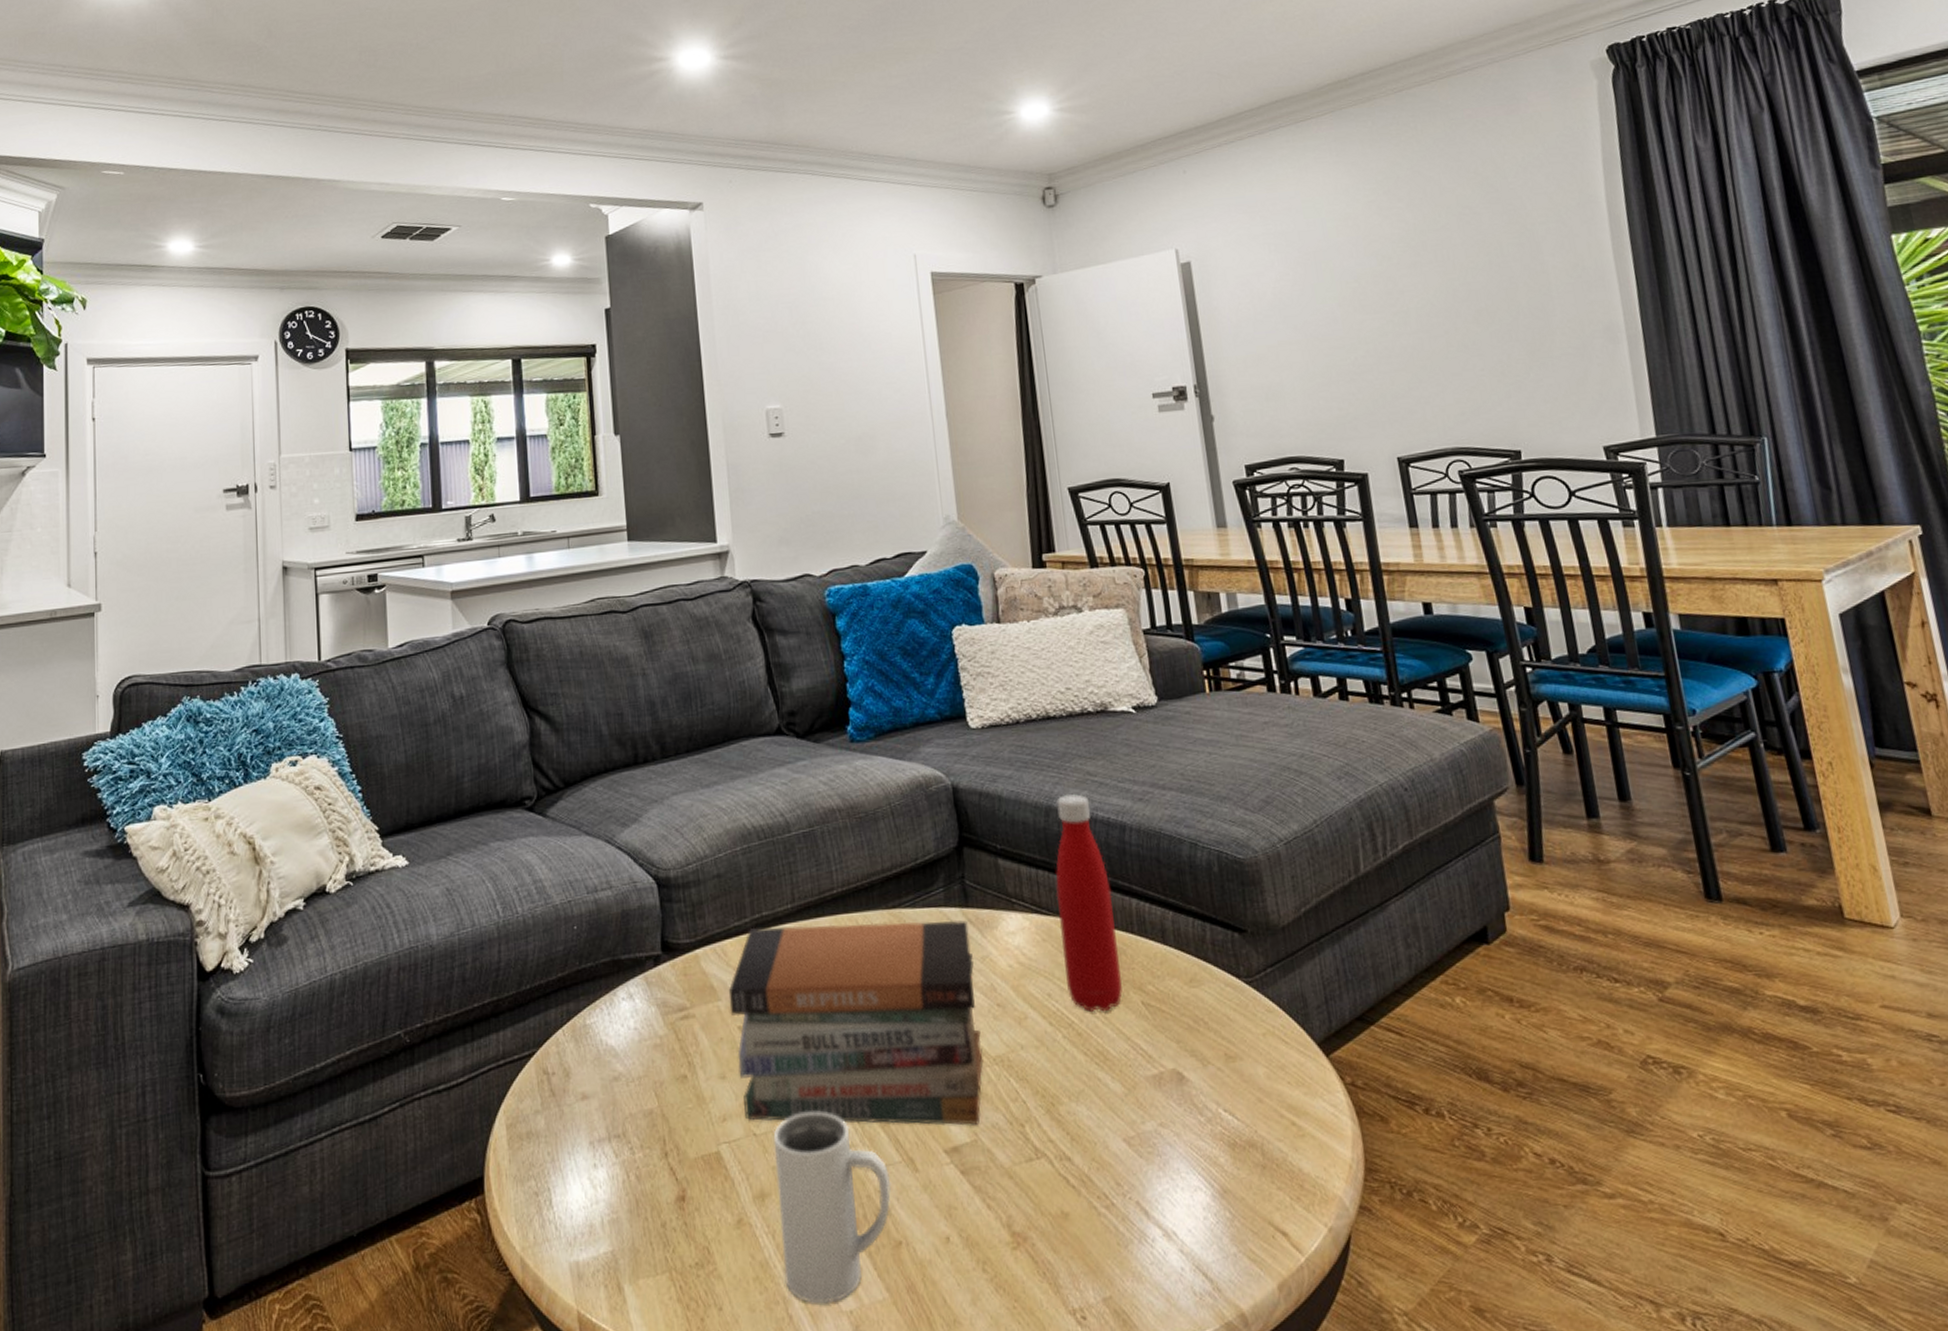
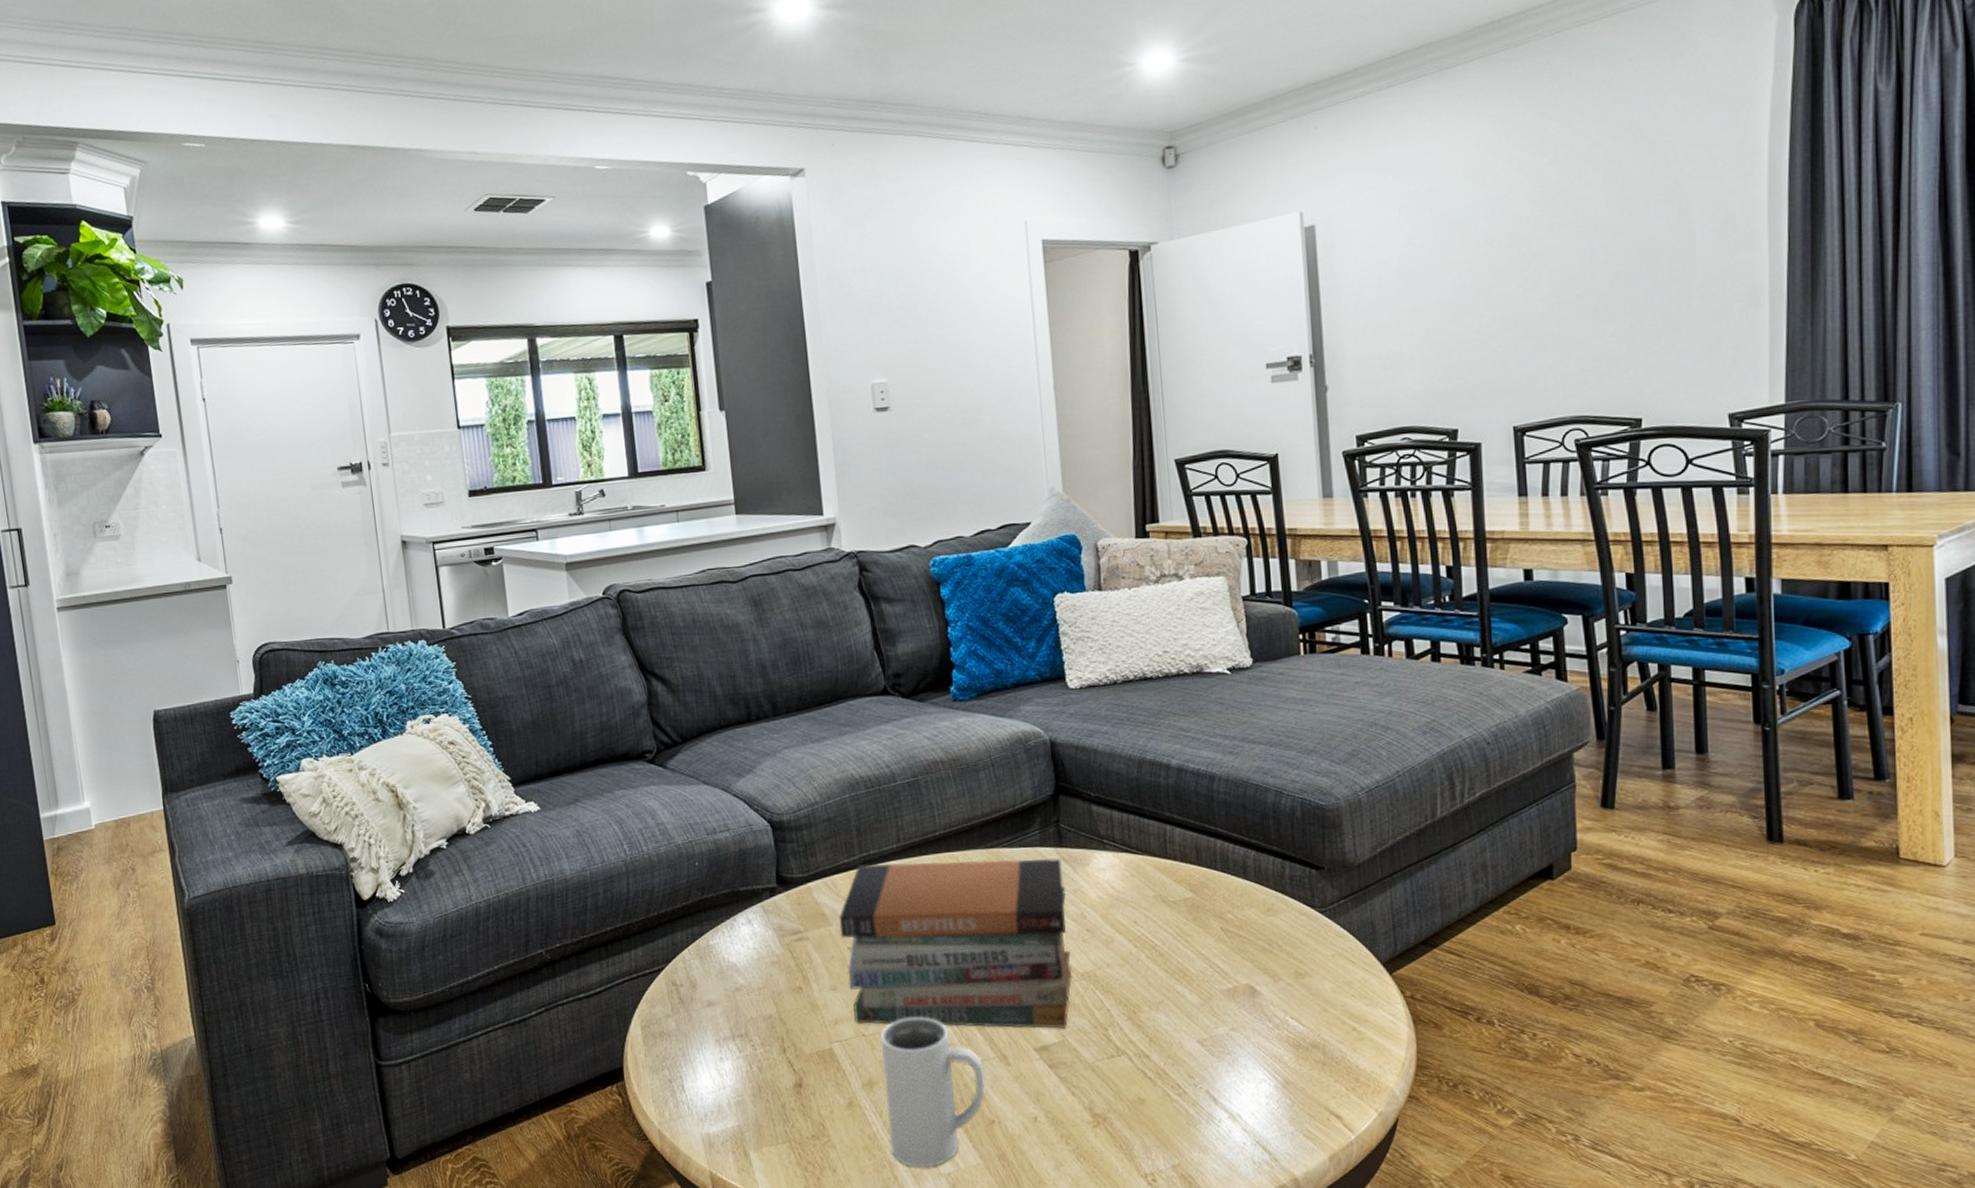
bottle: present [1055,793,1123,1013] -> none [1145,747,1203,937]

